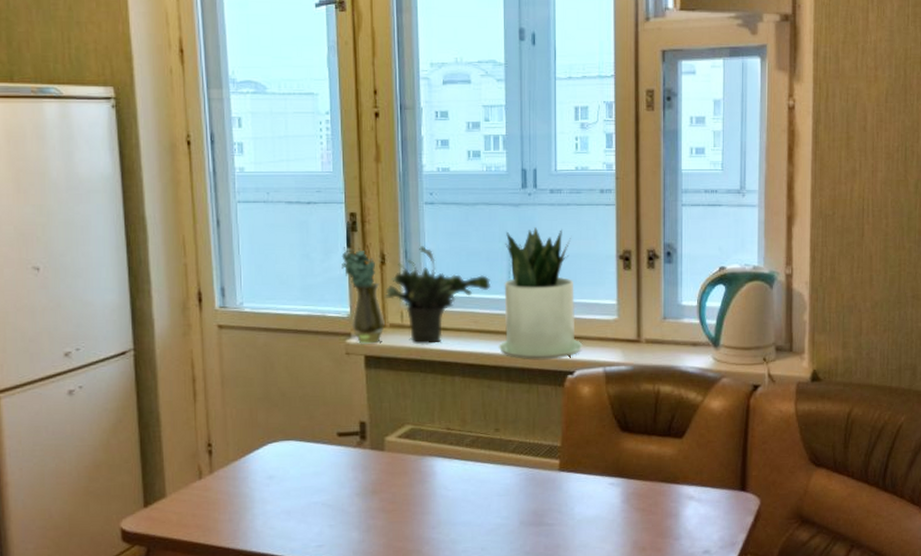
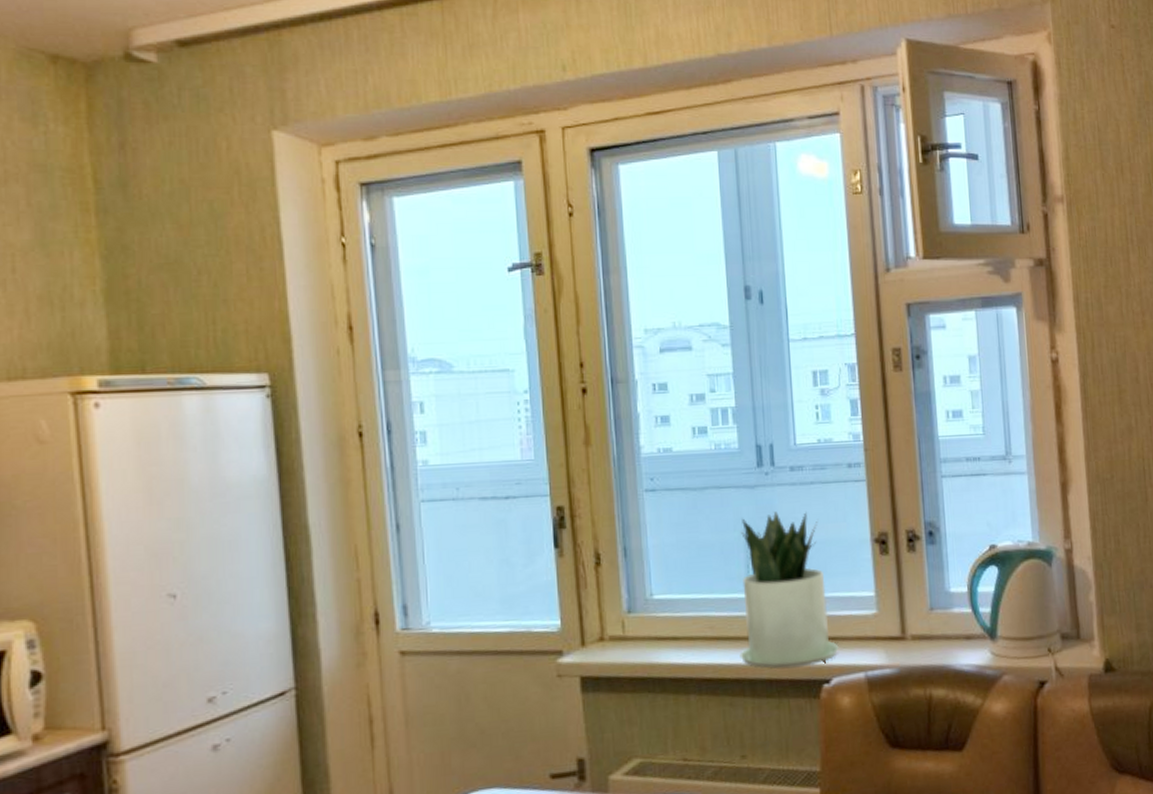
vase: present [341,247,385,344] -> none [548,547,603,663]
potted plant: present [384,246,492,345] -> none [601,541,728,660]

